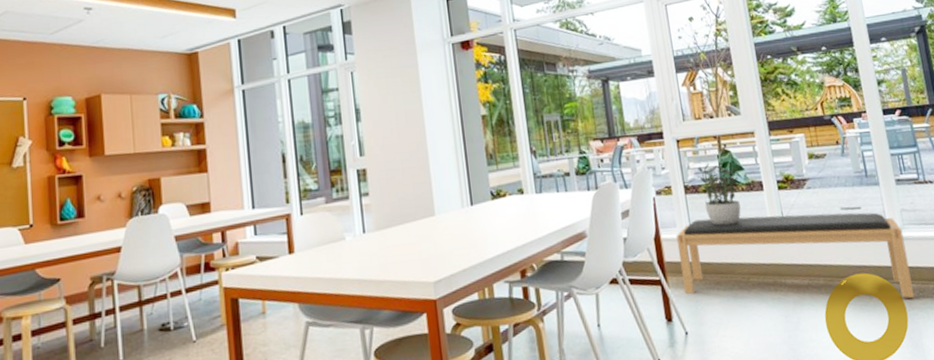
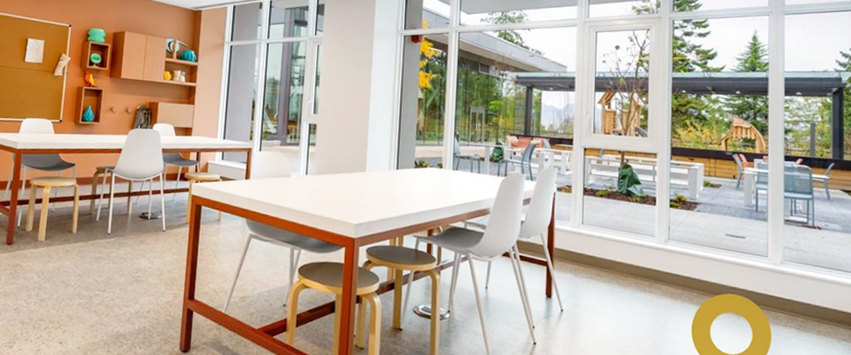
bench: present [676,212,915,299] -> none [566,218,782,326]
potted plant: present [693,162,741,225] -> none [594,172,638,228]

